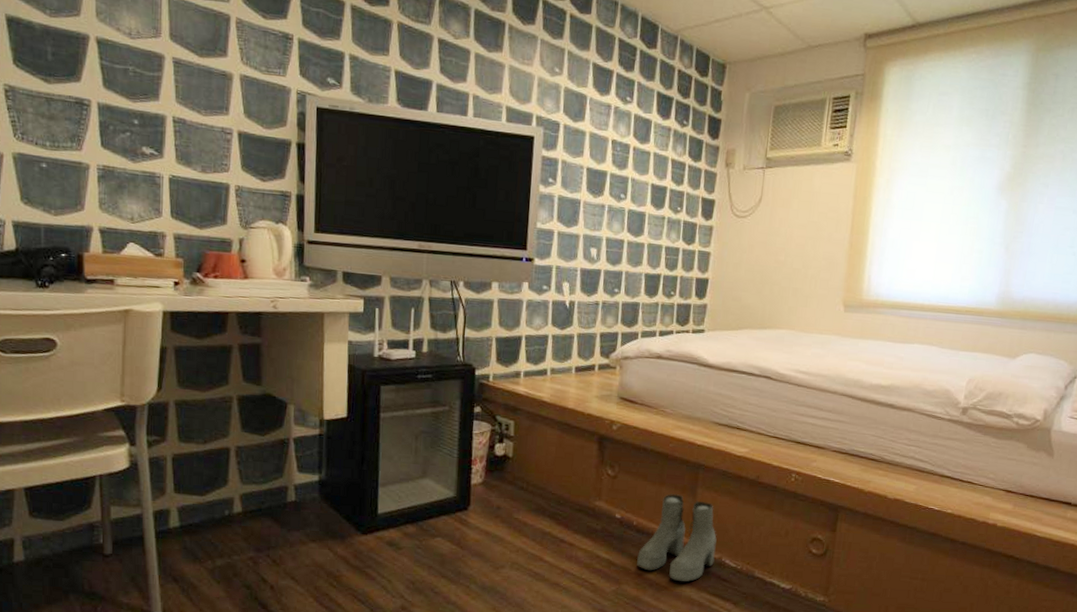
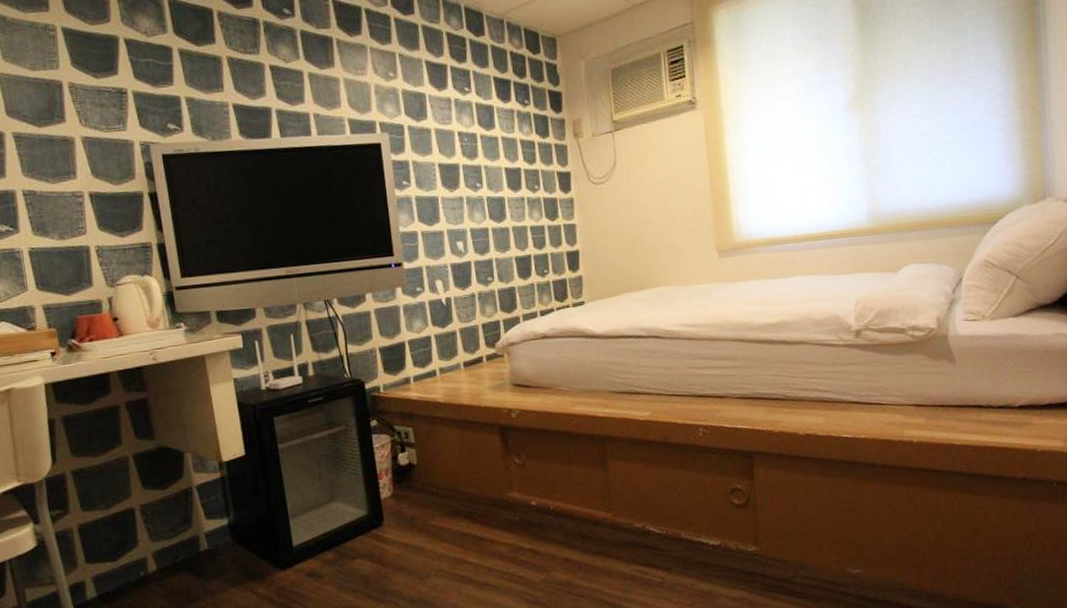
boots: present [637,493,717,582] -> none [560,470,639,559]

